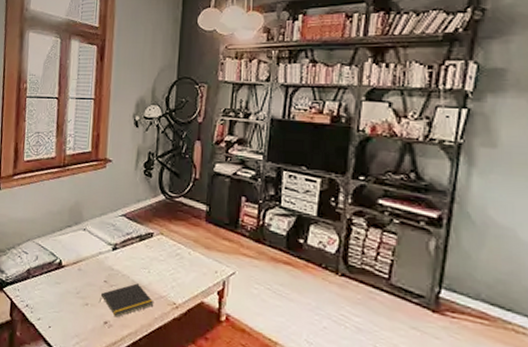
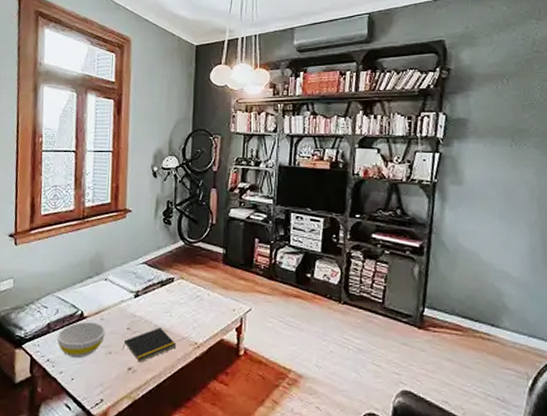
bowl: none [36,270,83,307] -> present [57,322,105,359]

